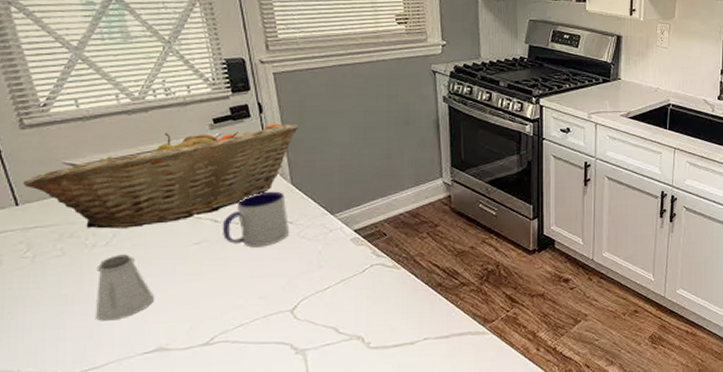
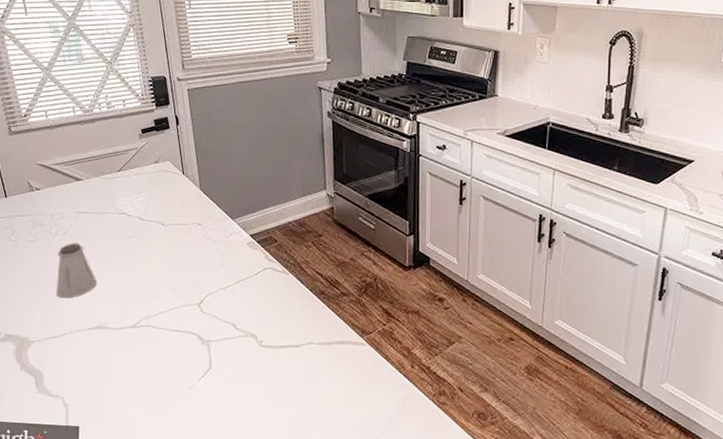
fruit basket: present [23,123,298,229] -> none [10,134,207,221]
mug: present [222,191,289,248] -> none [147,195,198,245]

